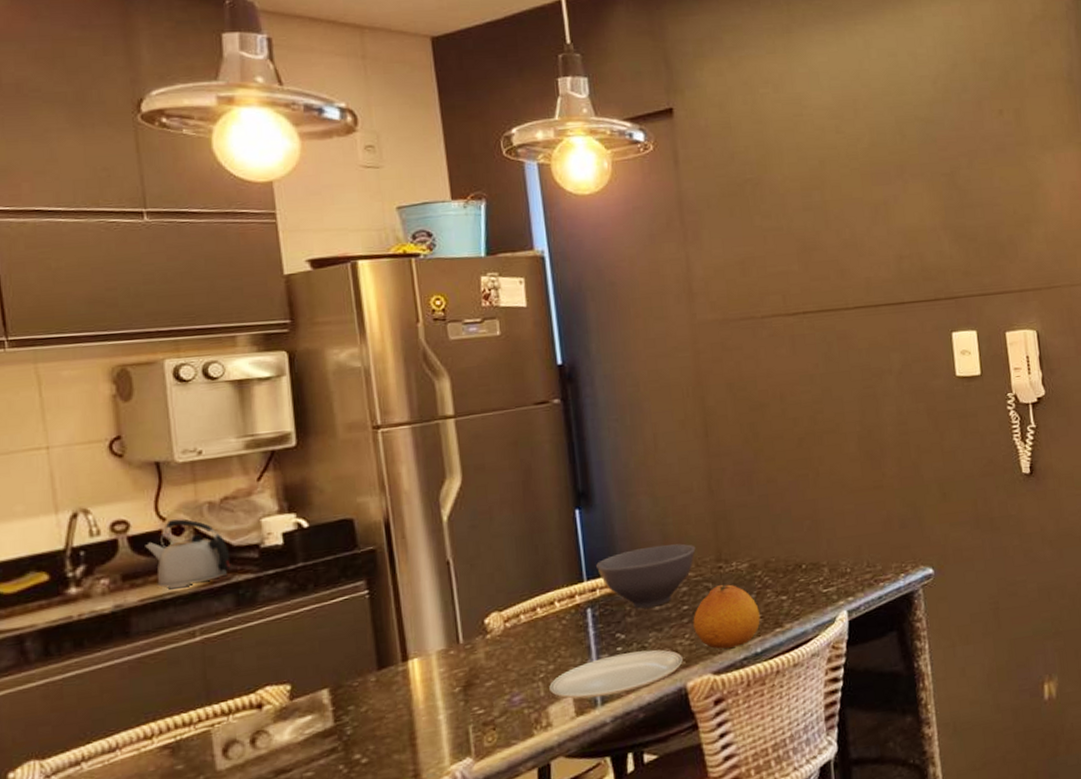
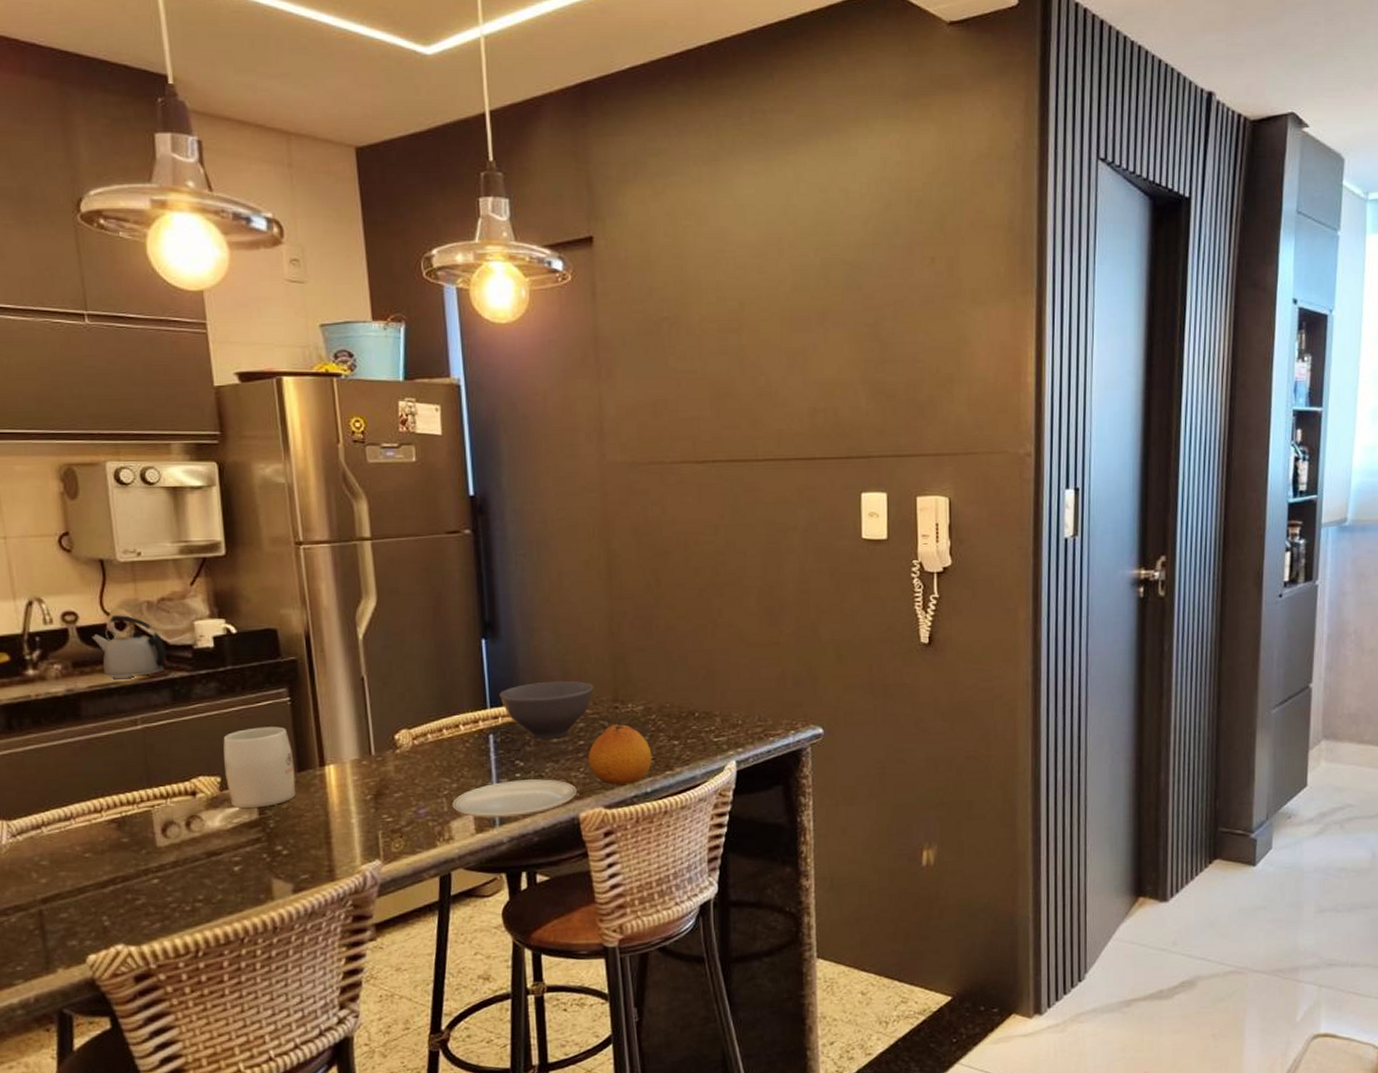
mug: none [293,622,376,717] -> present [223,726,296,809]

